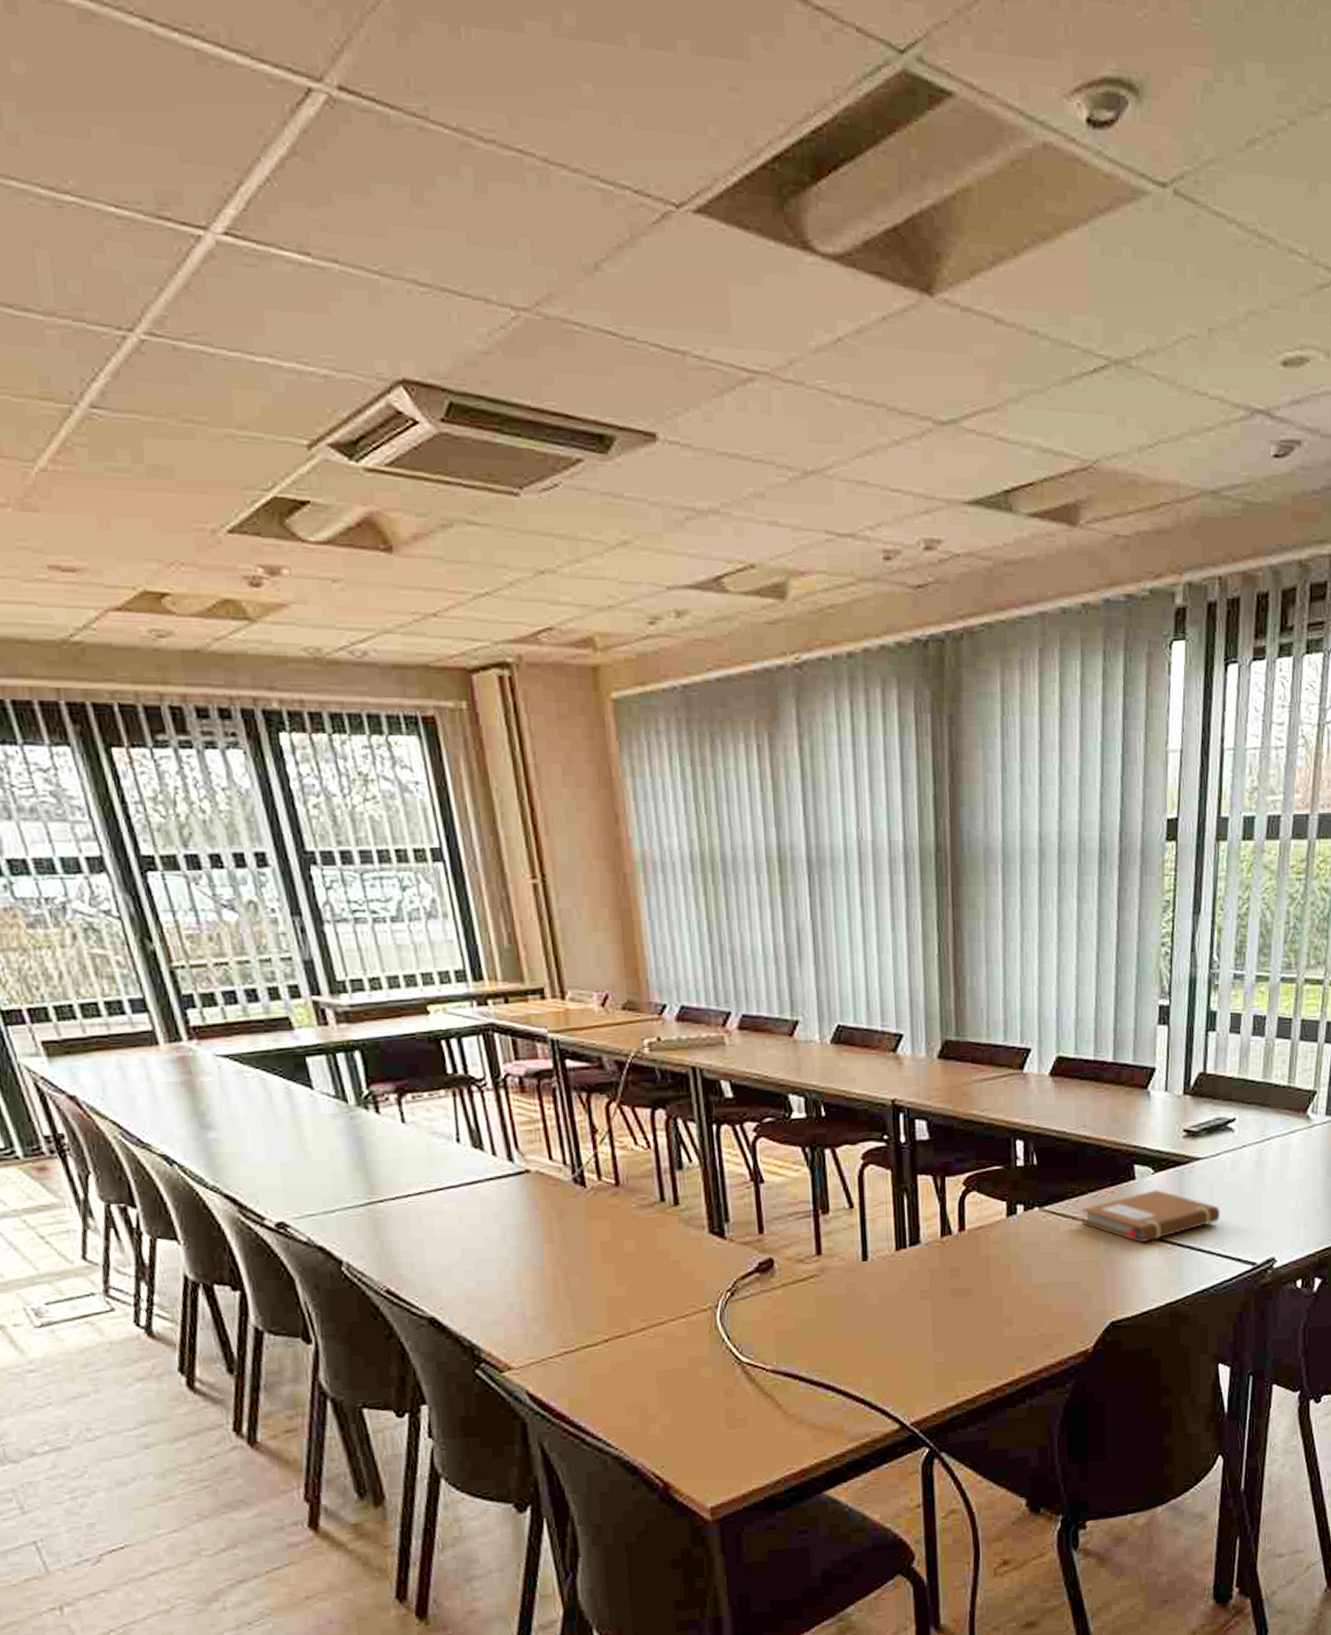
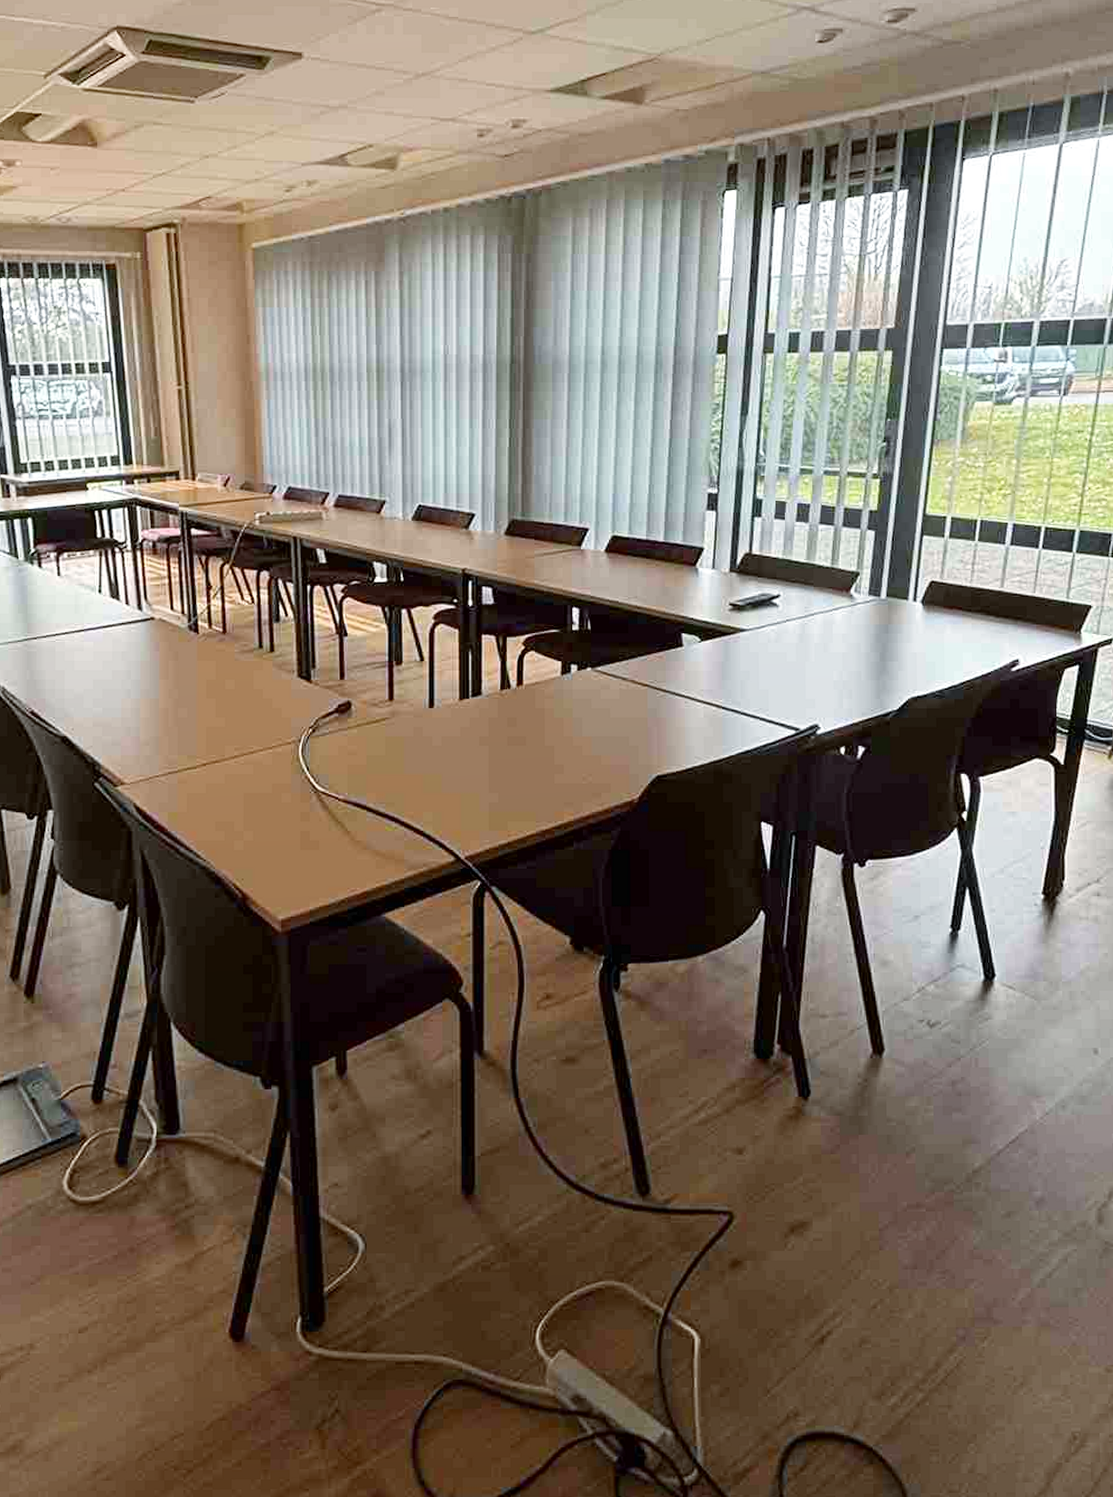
notebook: present [1081,1189,1220,1243] -> none [631,656,764,705]

